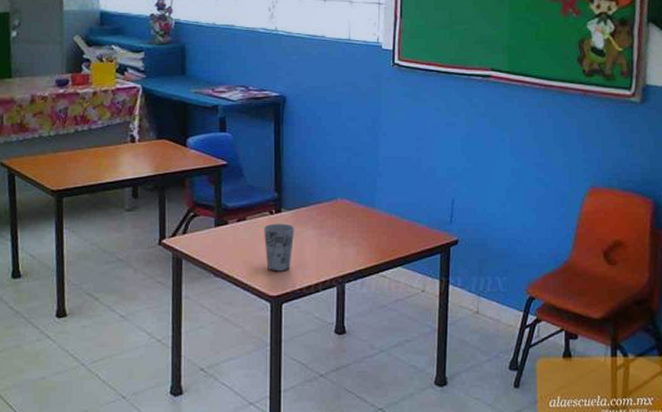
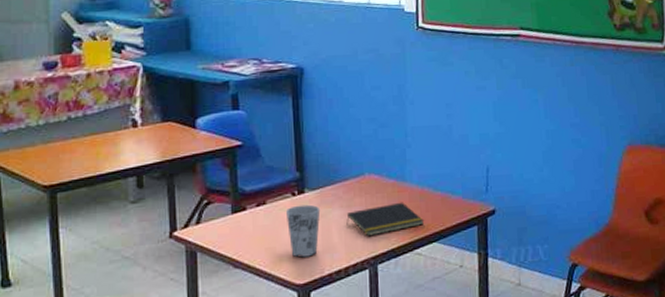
notepad: none [318,227,391,257] -> present [346,202,425,237]

